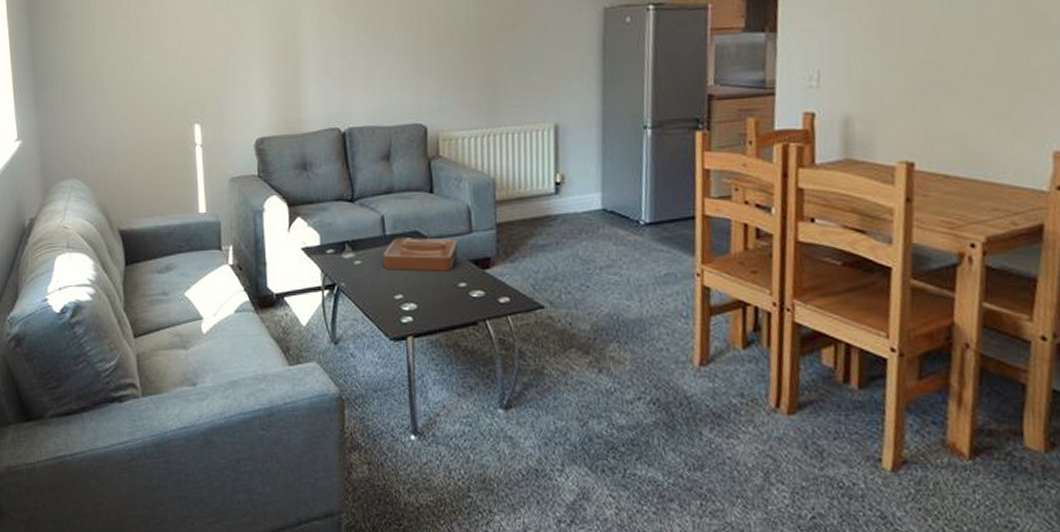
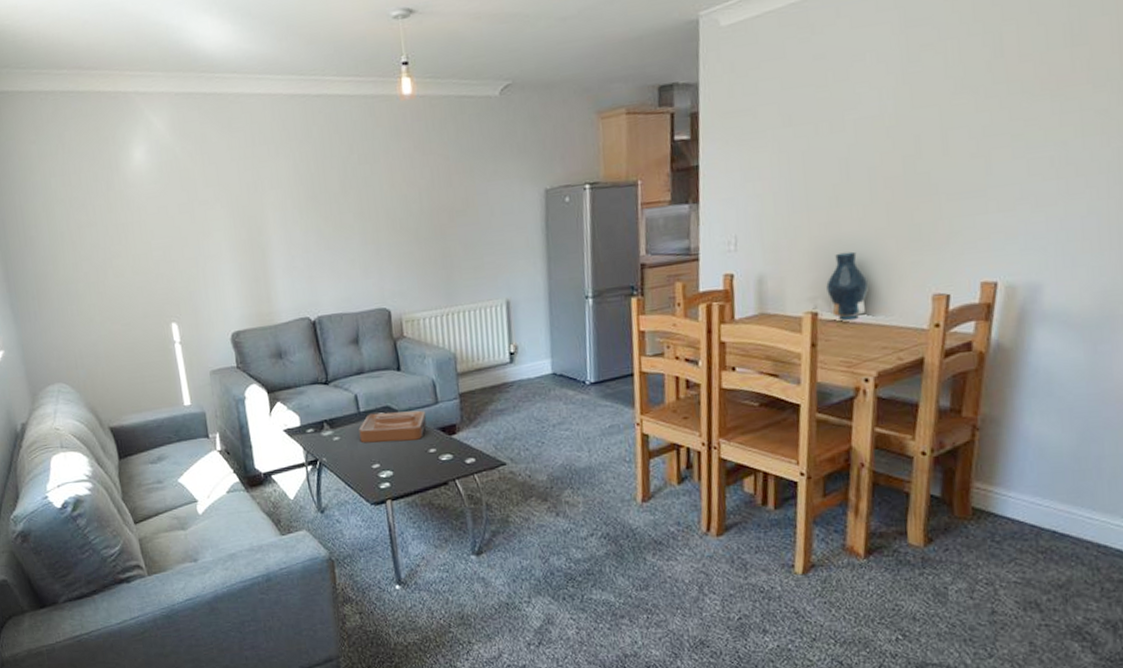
vase: none [924,96,977,176] -> present [826,251,869,322]

